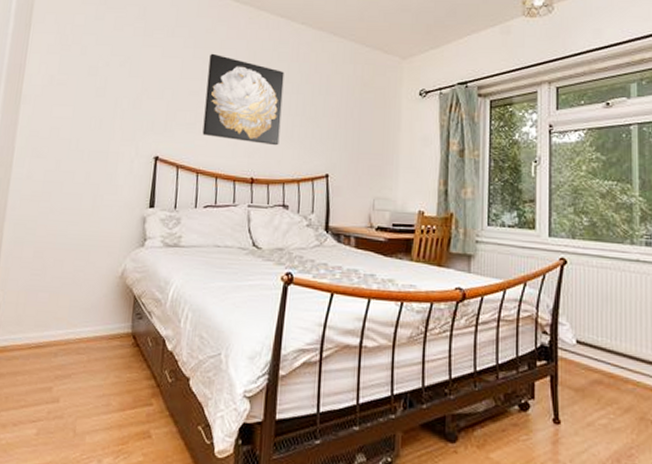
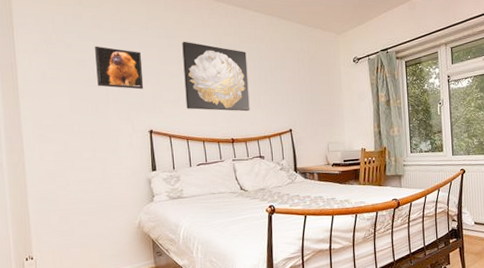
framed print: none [106,51,161,106] -> present [95,46,144,90]

